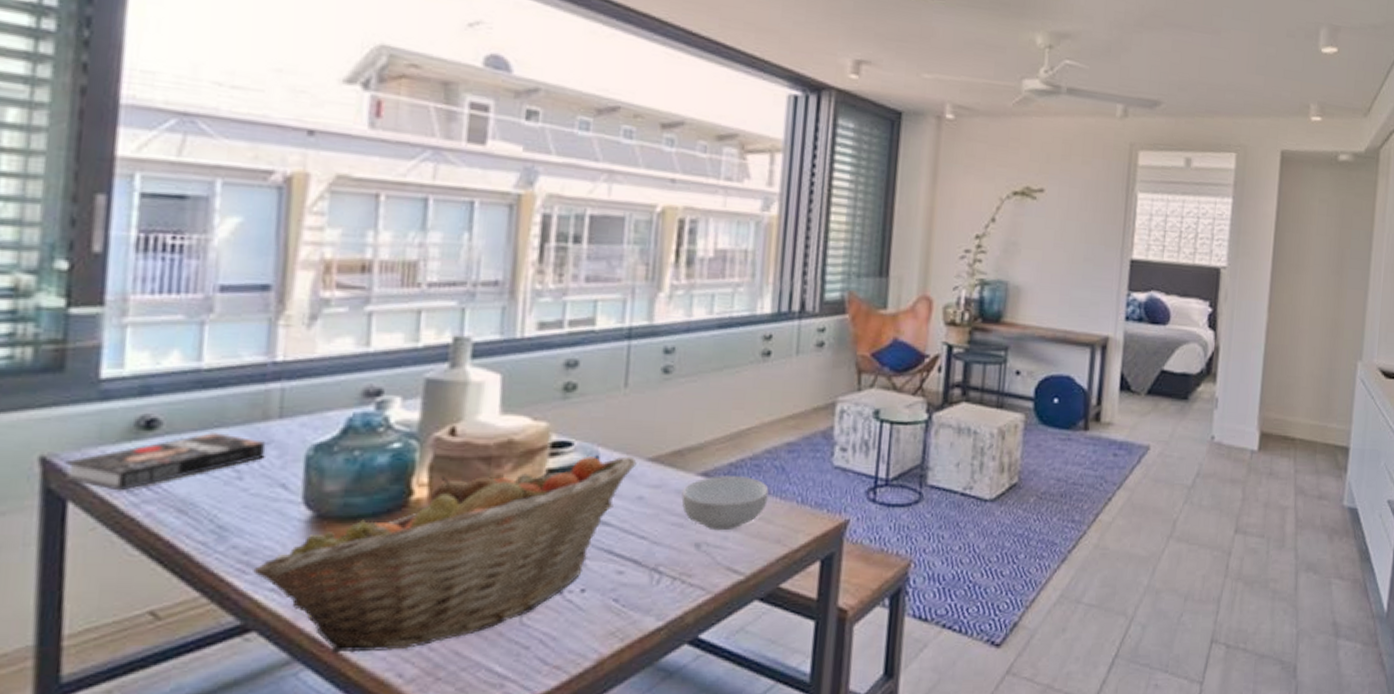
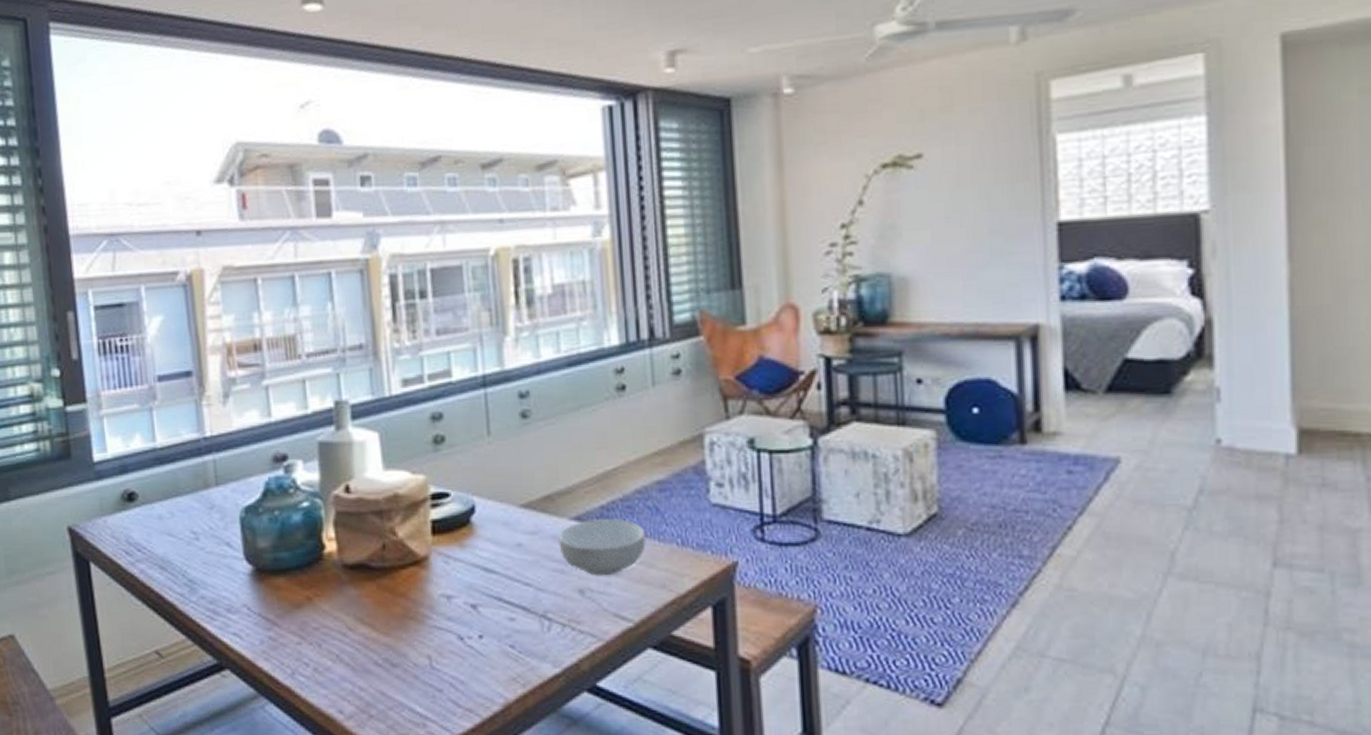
book: present [63,433,266,491] -> none [83,501,212,553]
fruit basket: present [253,456,637,653] -> none [219,504,511,690]

